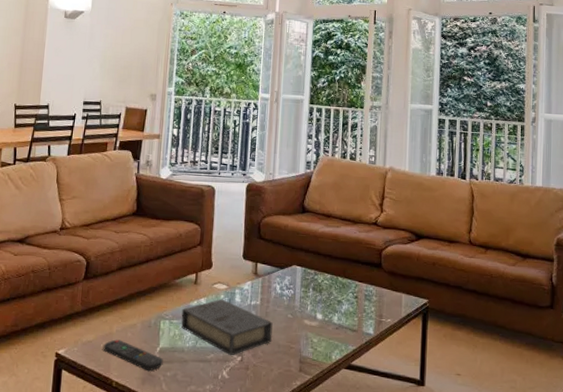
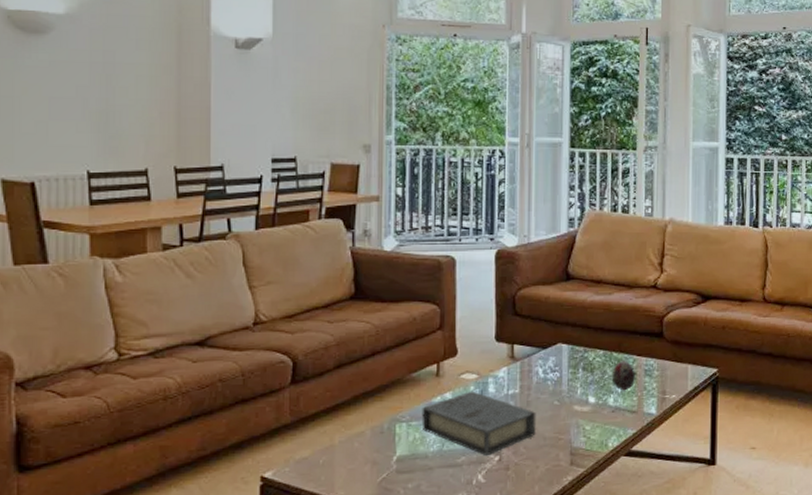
remote control: present [103,339,163,372] -> none [323,452,402,486]
decorative egg: none [336,284,358,312] -> present [611,359,636,391]

